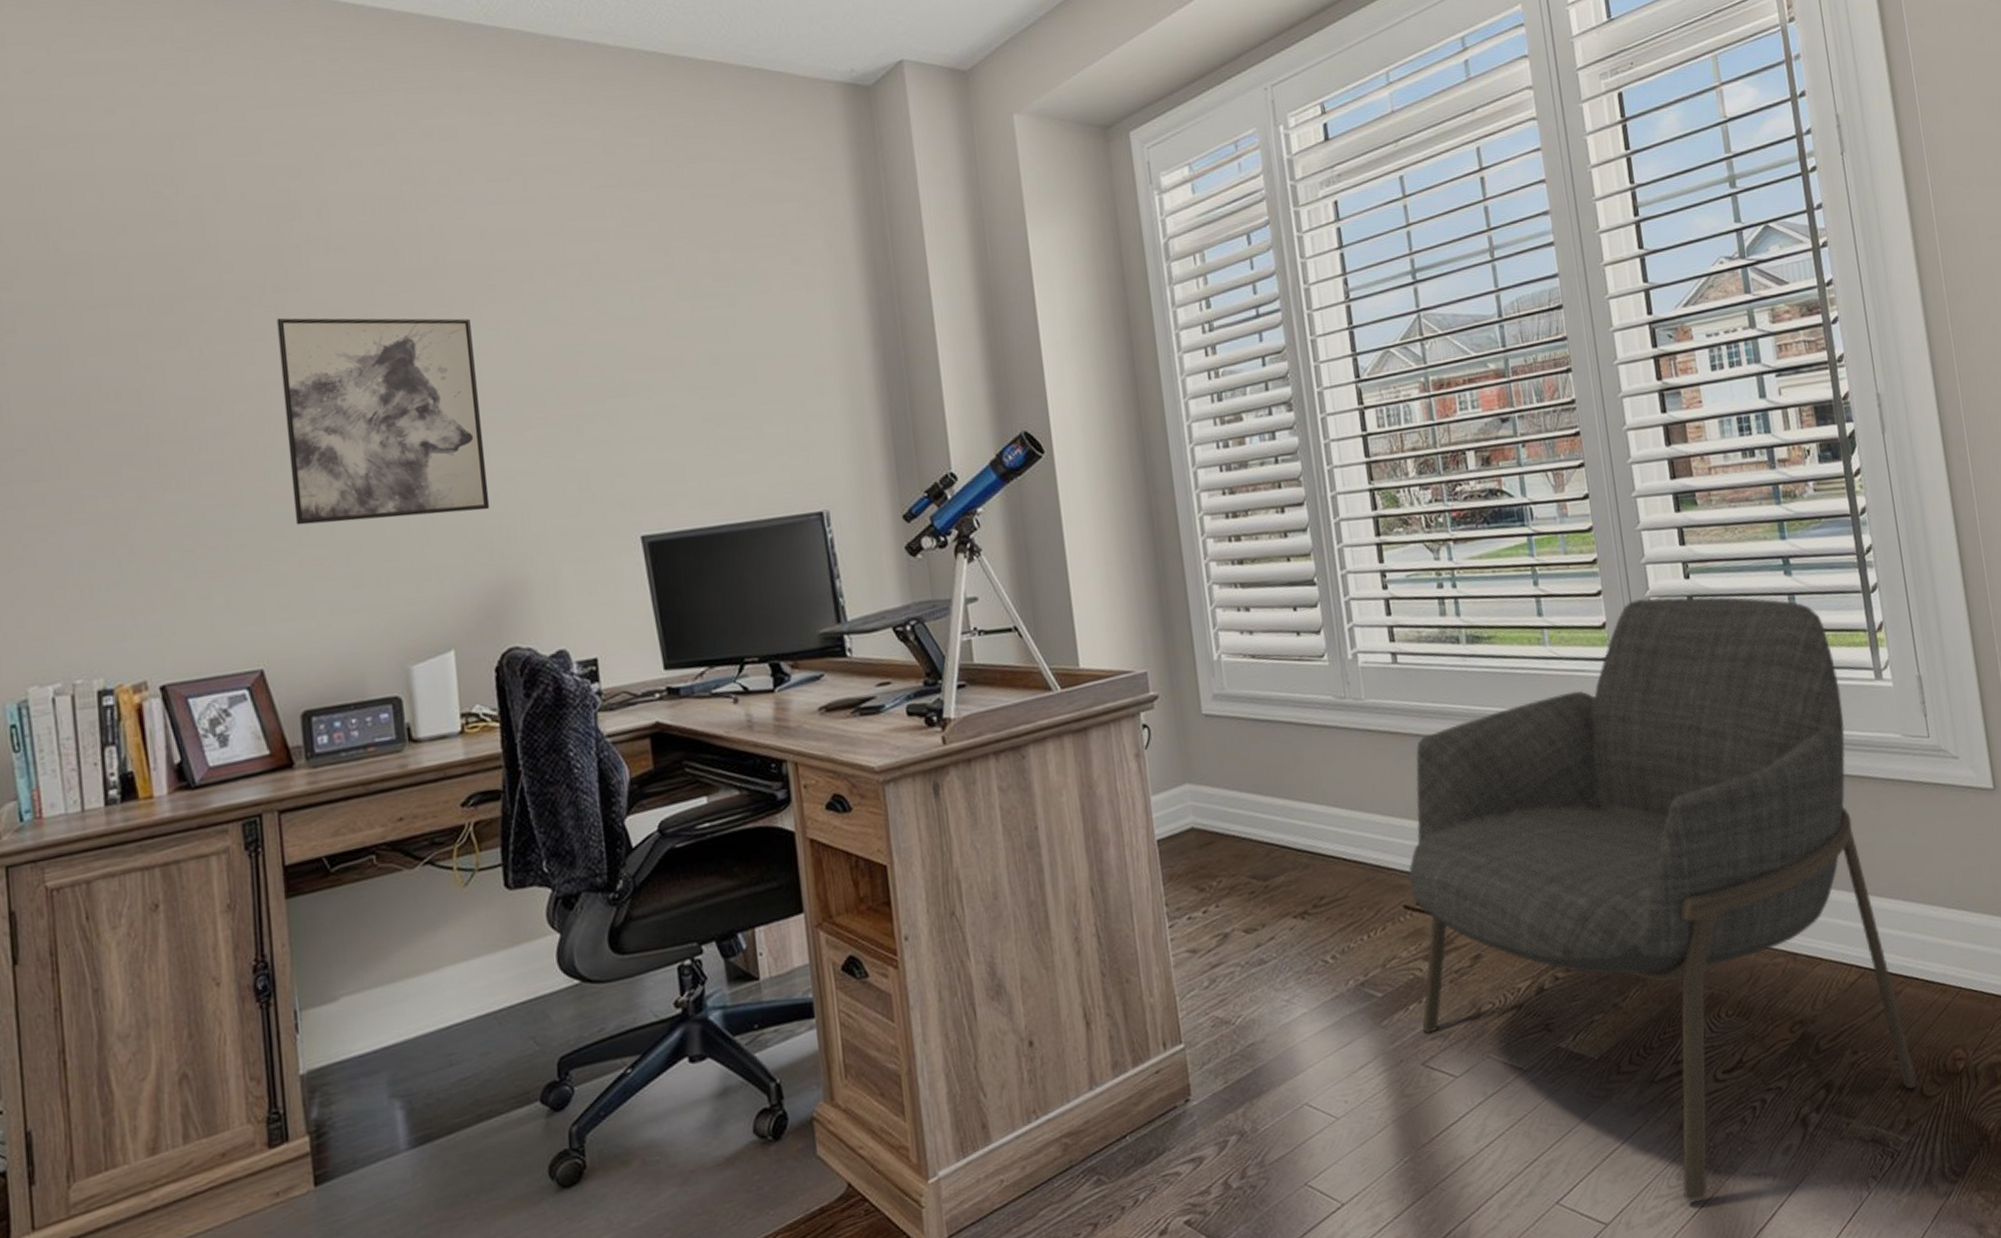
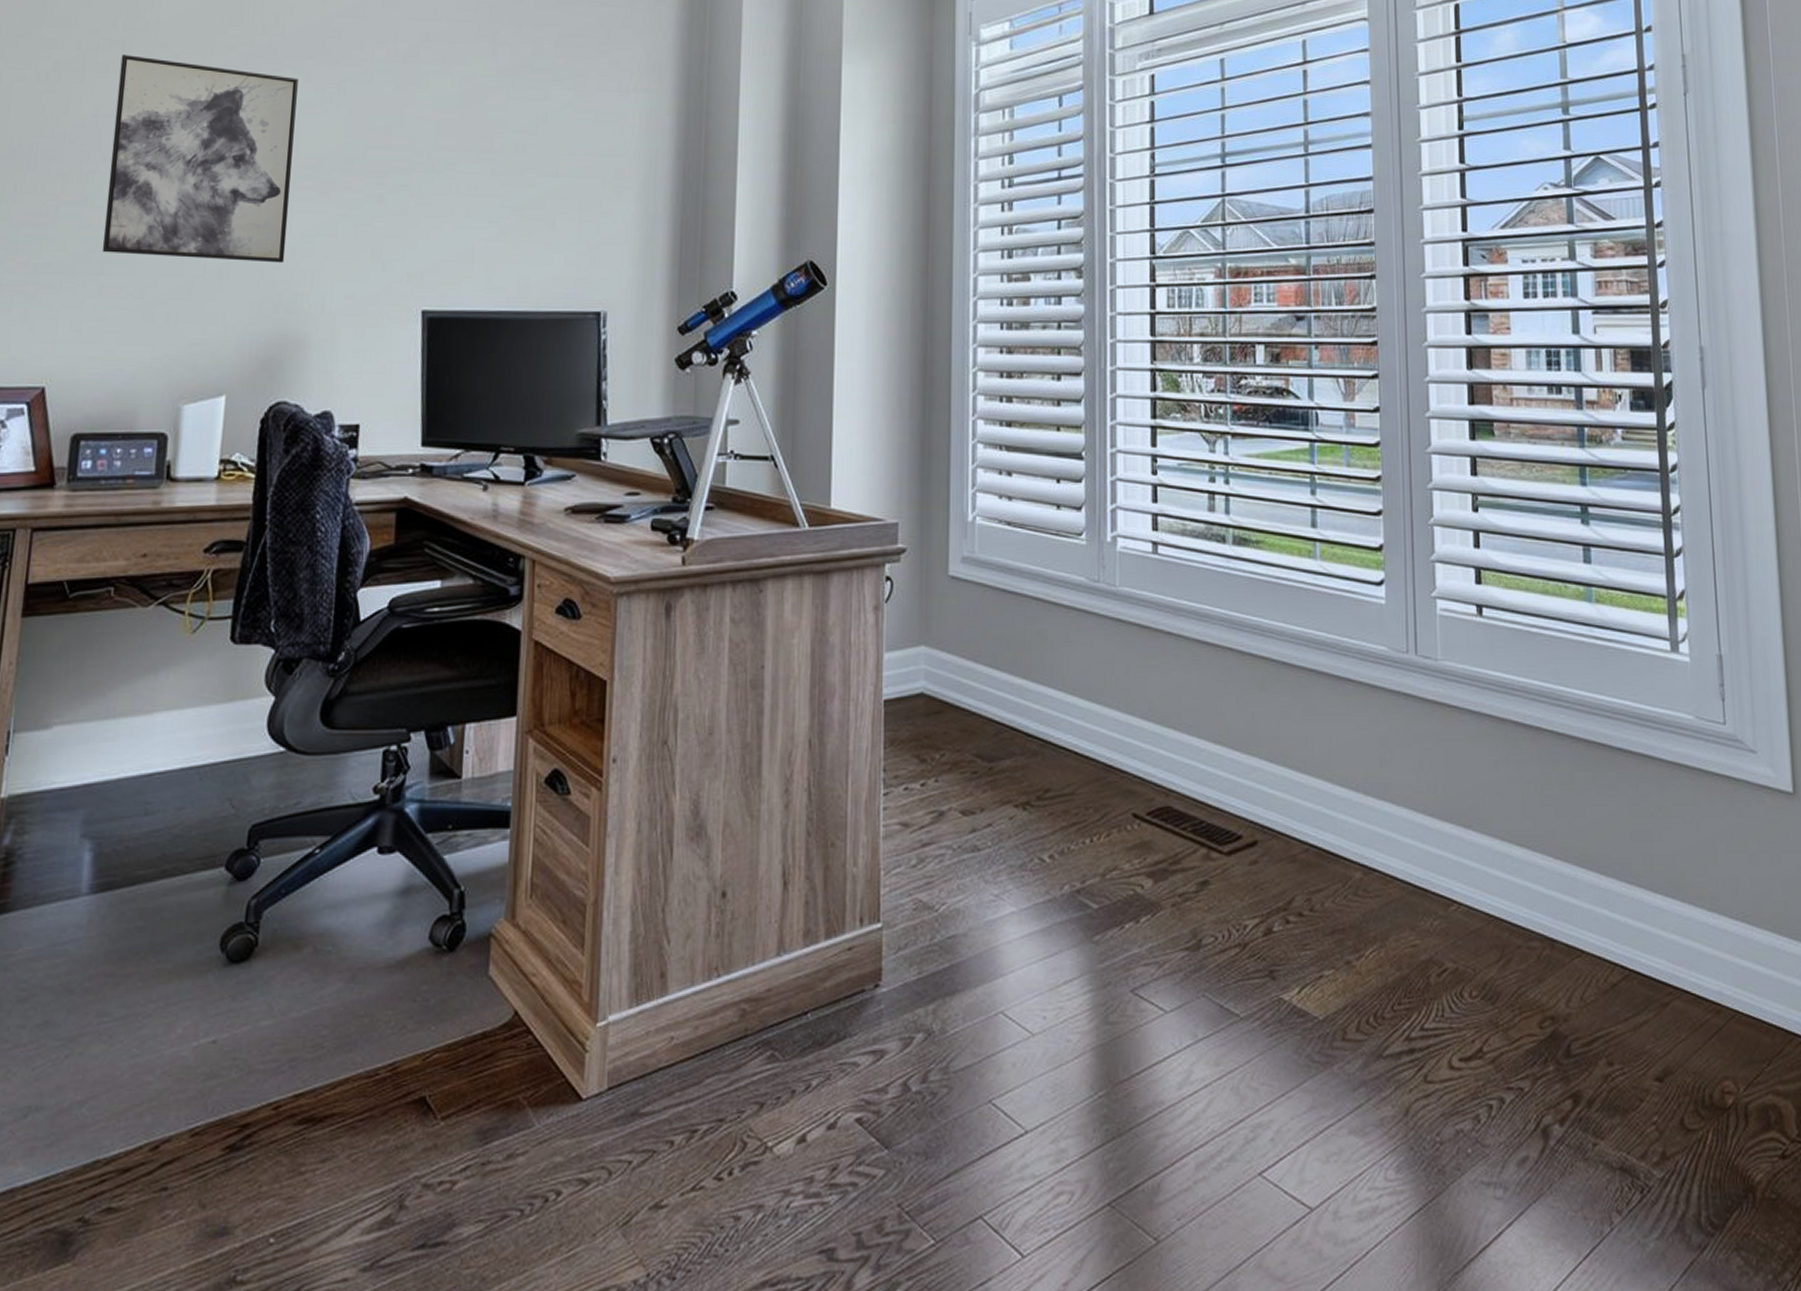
armchair: present [1408,596,1917,1201] -> none [1135,525,1678,1201]

